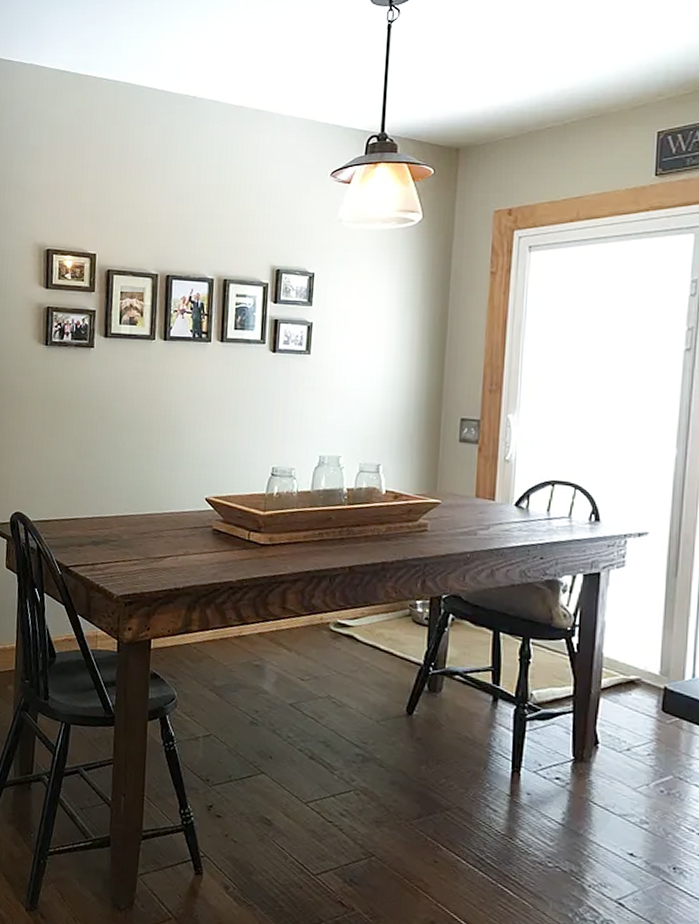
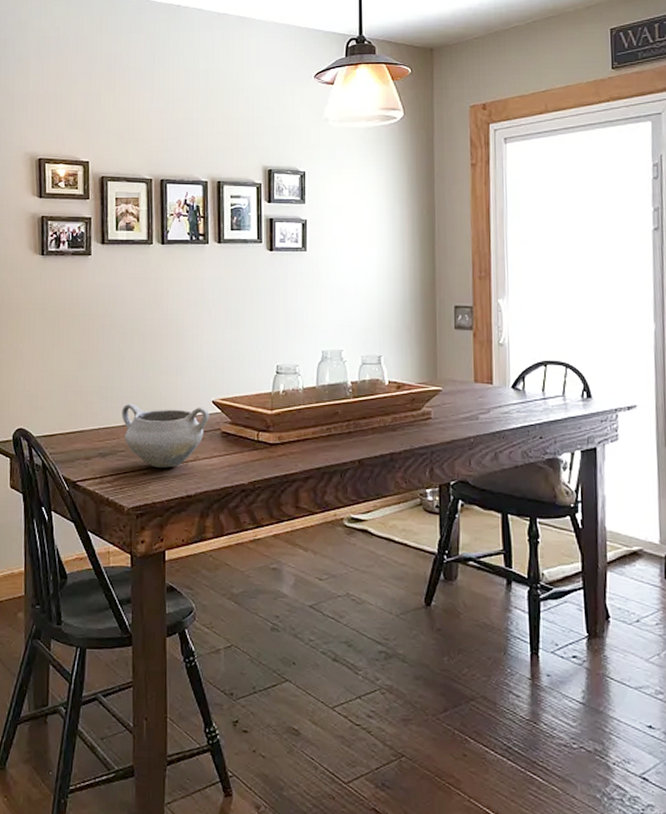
ceramic bowl: none [115,495,202,560] -> present [122,403,210,468]

